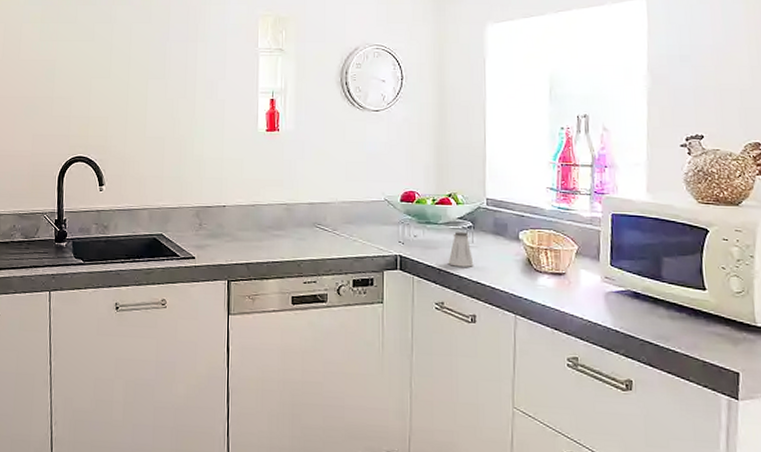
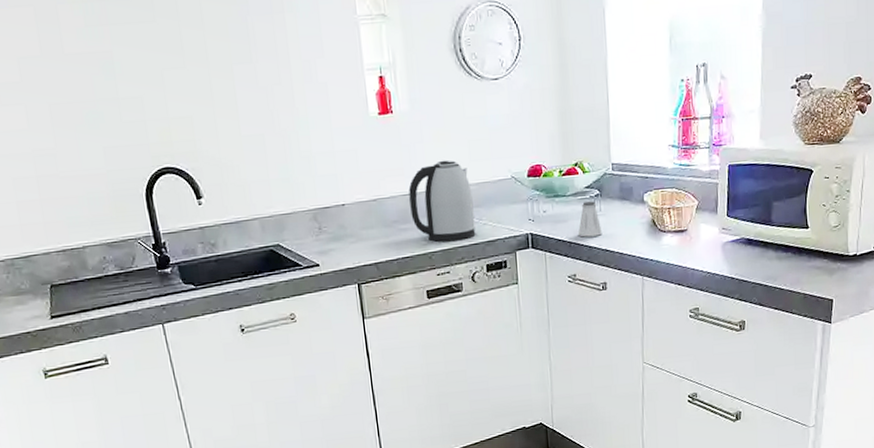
kettle: none [285,177,345,252] -> present [408,160,476,242]

